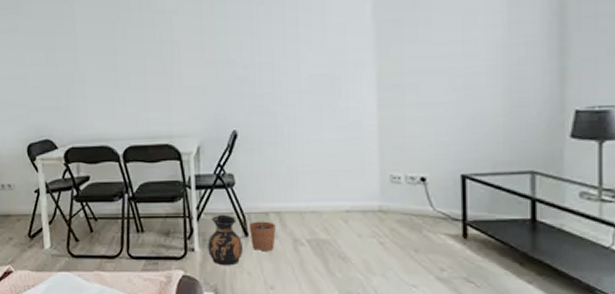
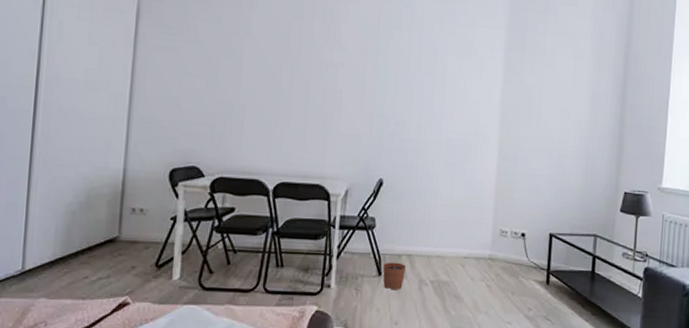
ceramic jug: present [208,214,243,266] -> none [343,254,375,303]

